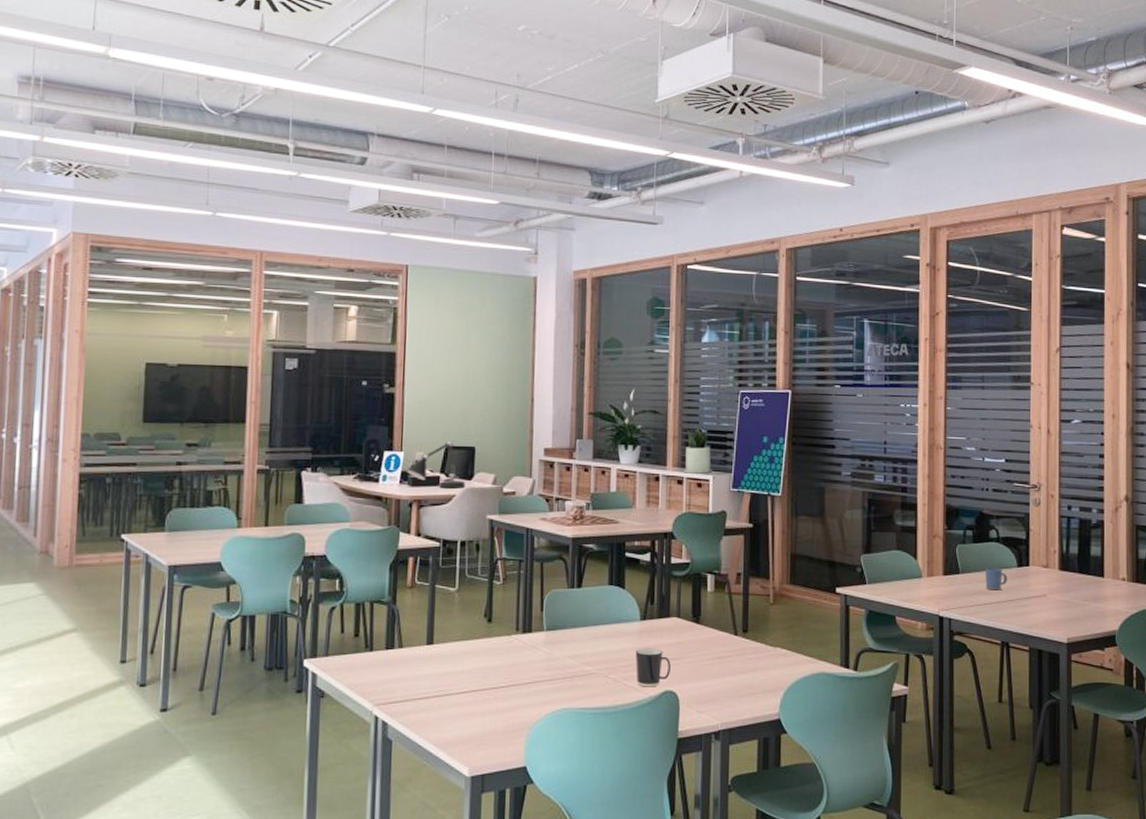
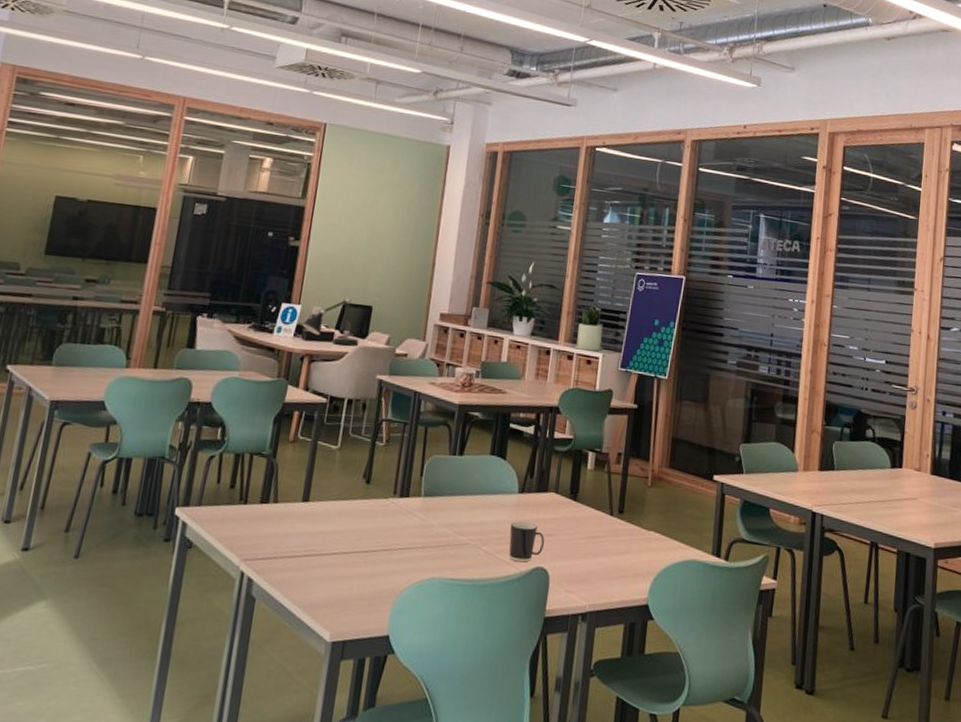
mug: present [985,567,1008,591] -> none [858,466,881,490]

